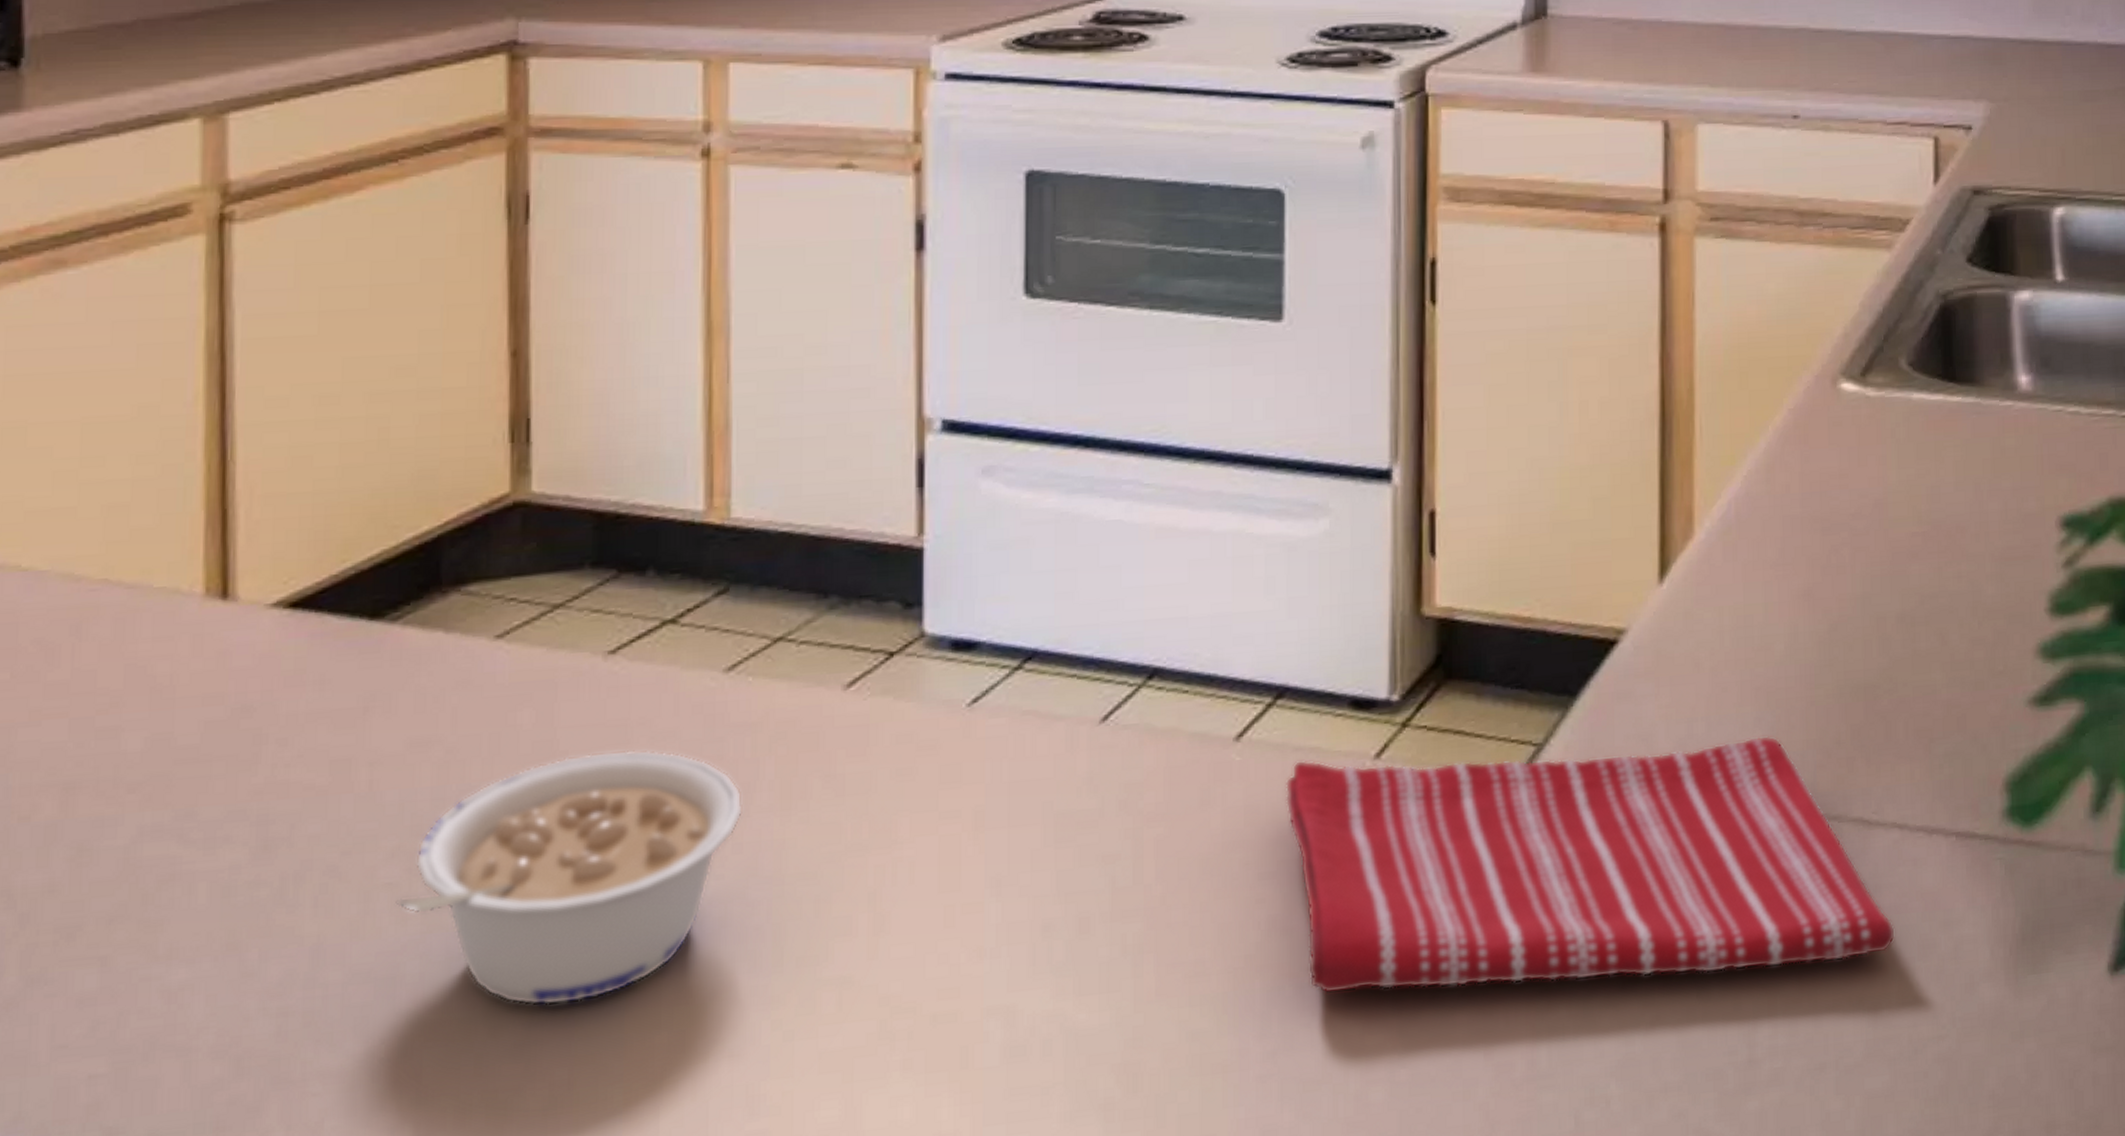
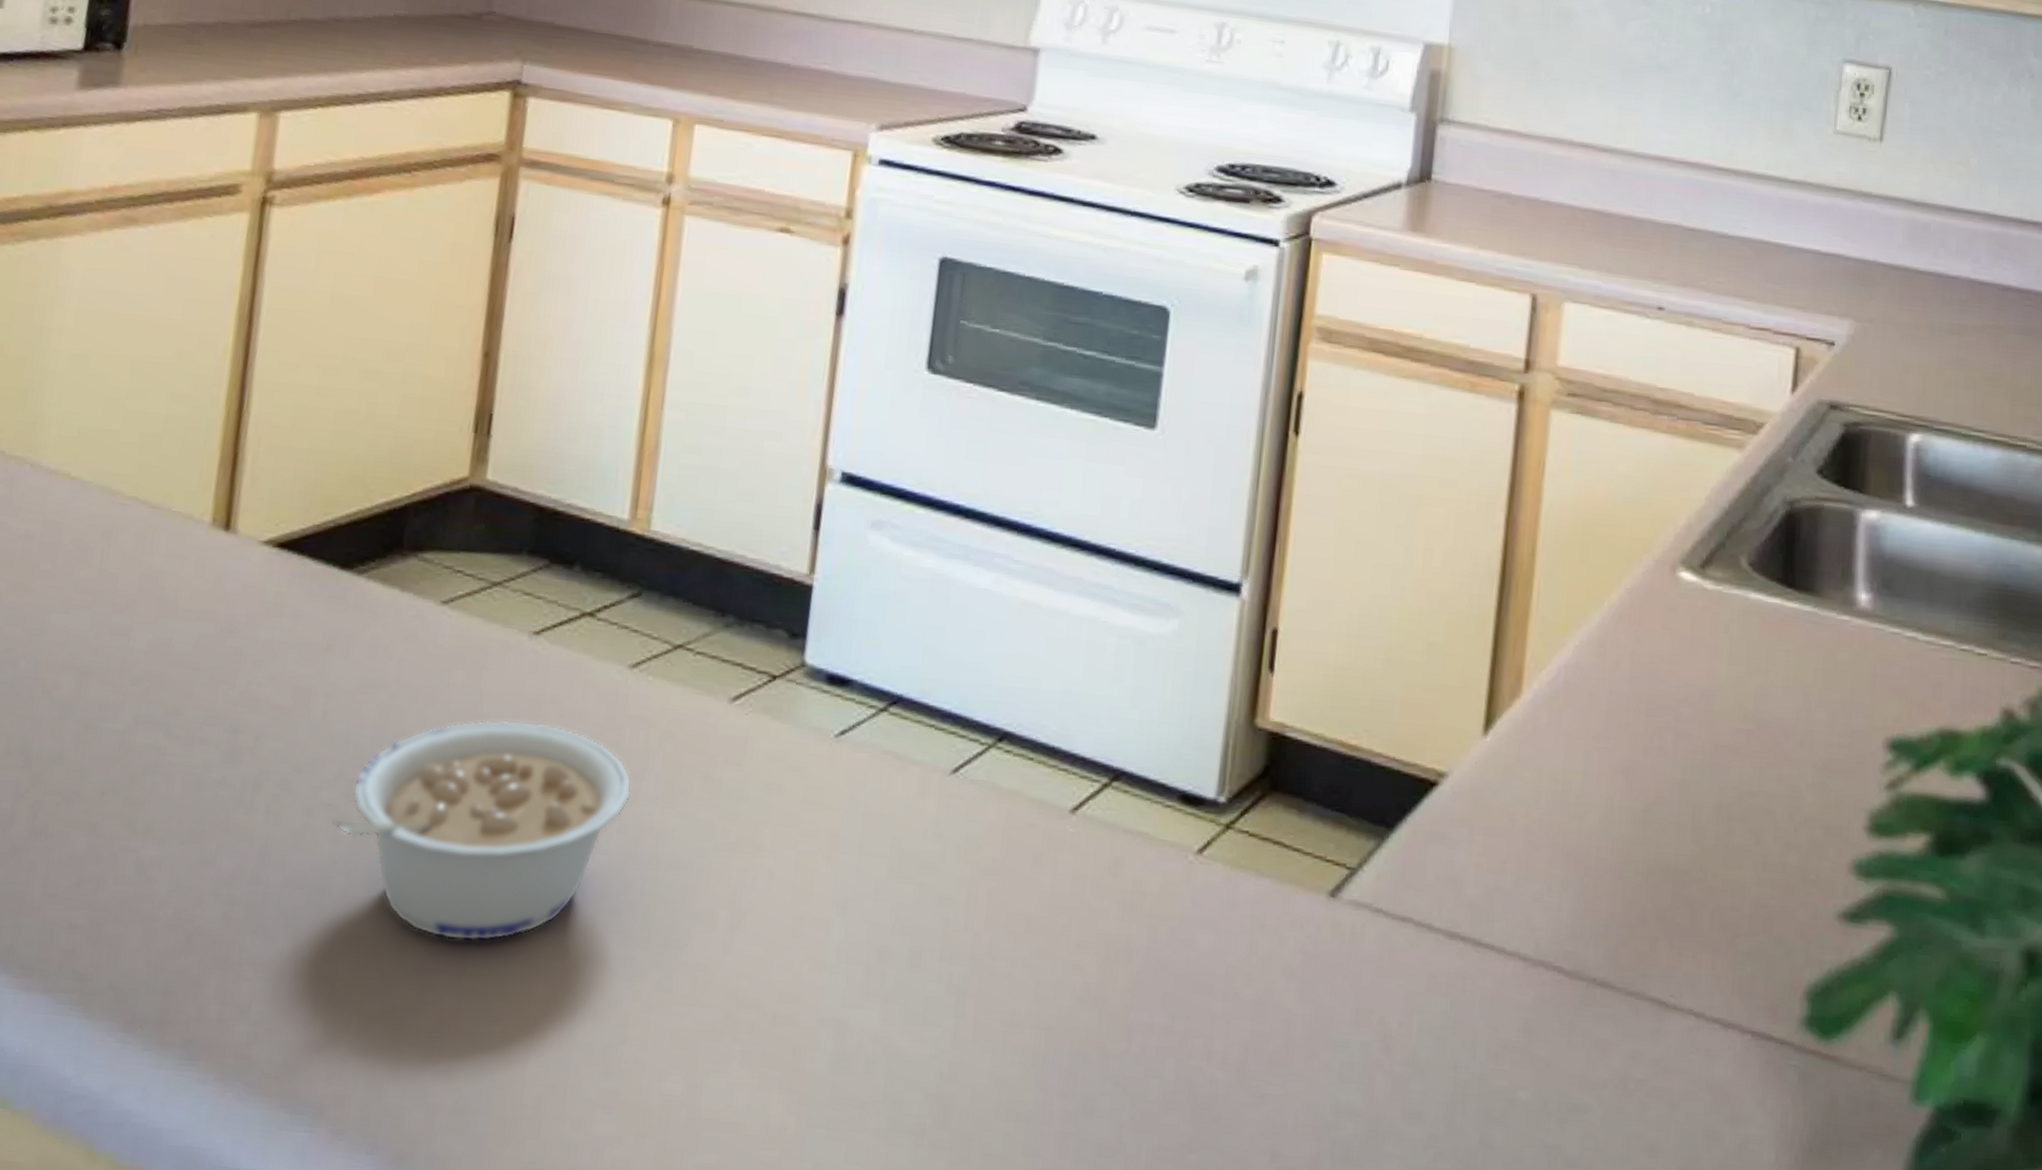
dish towel: present [1286,736,1896,994] -> none [1110,841,1682,1136]

